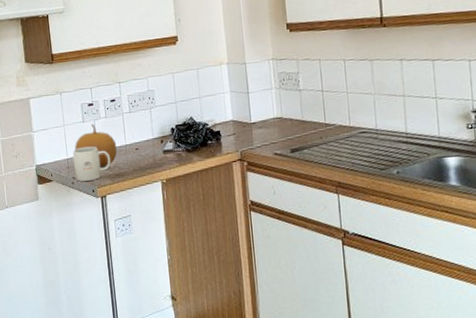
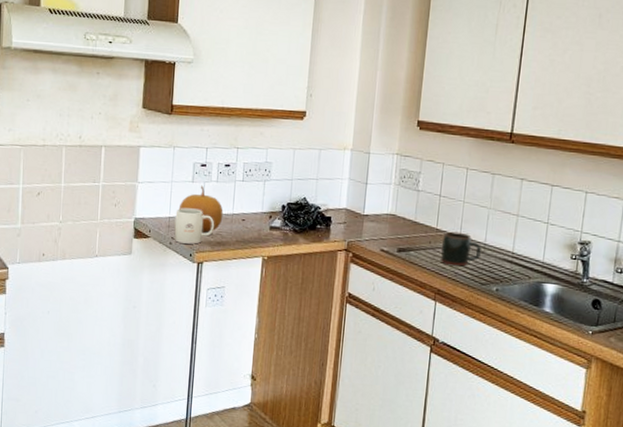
mug: none [333,122,374,156] -> present [441,231,481,266]

